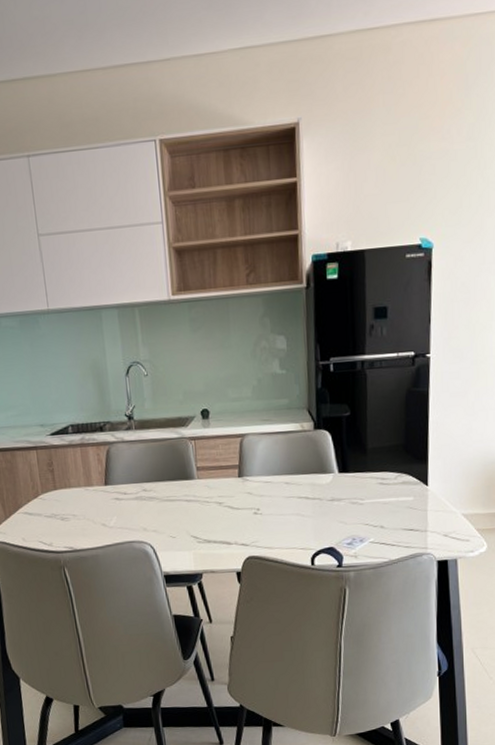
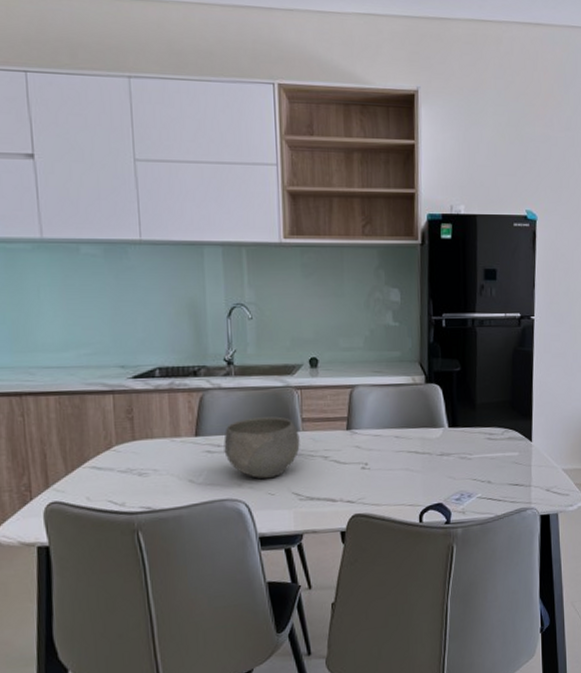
bowl: none [129,466,196,523] -> present [223,416,300,479]

